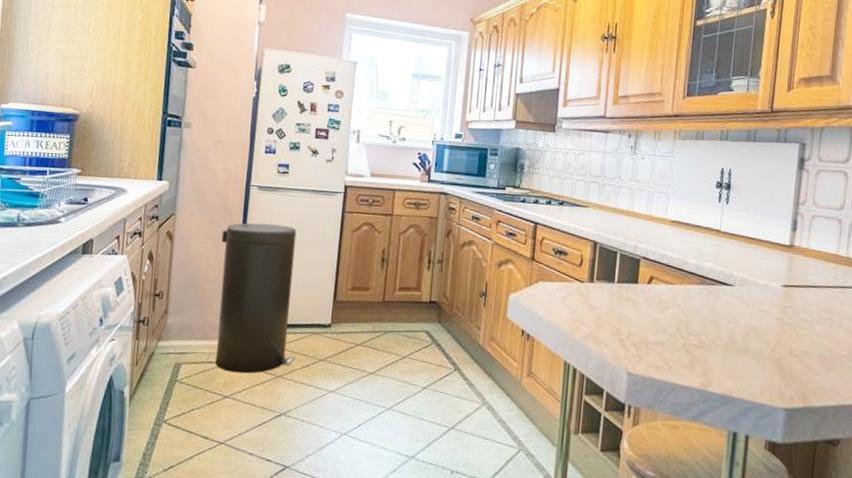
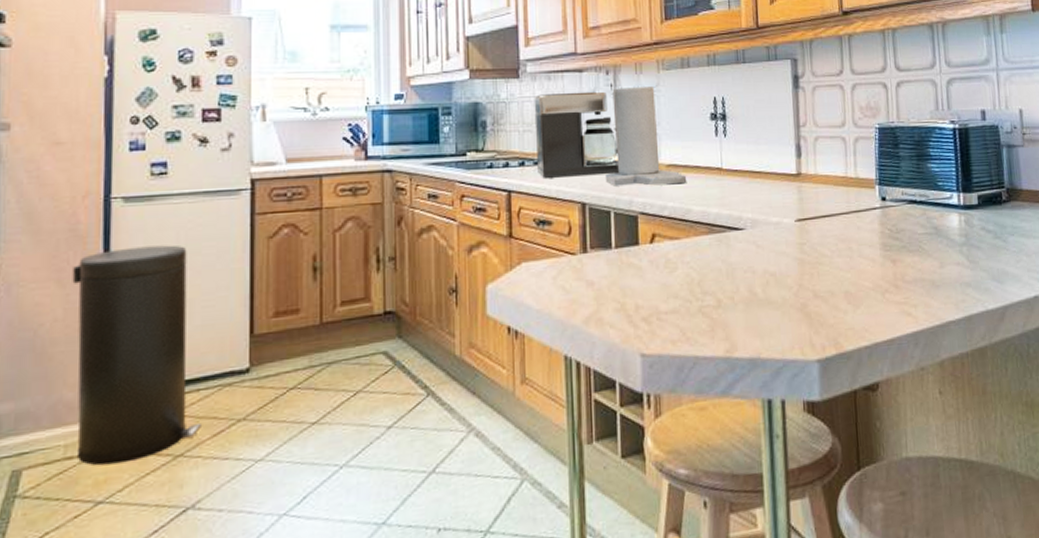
coffee maker: none [561,147,632,222] -> present [534,91,619,180]
paper towel: none [616,150,688,239] -> present [604,87,687,186]

